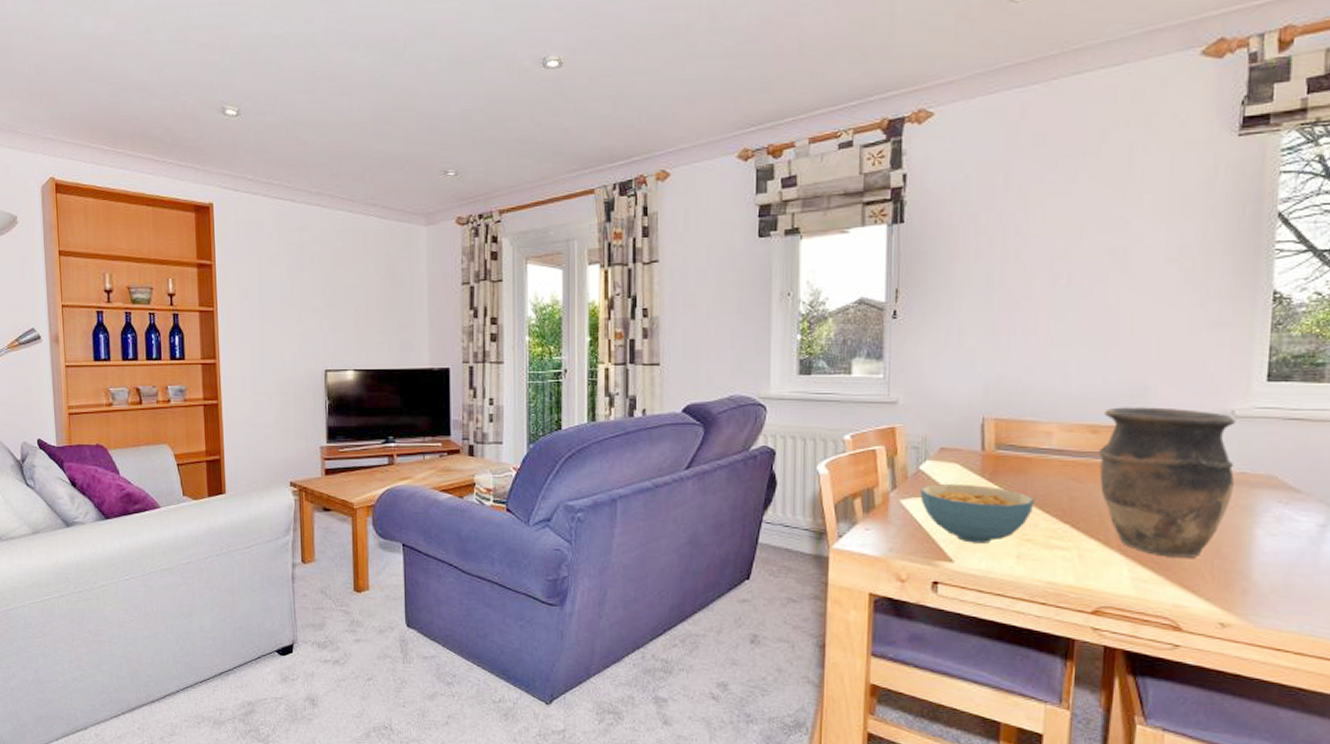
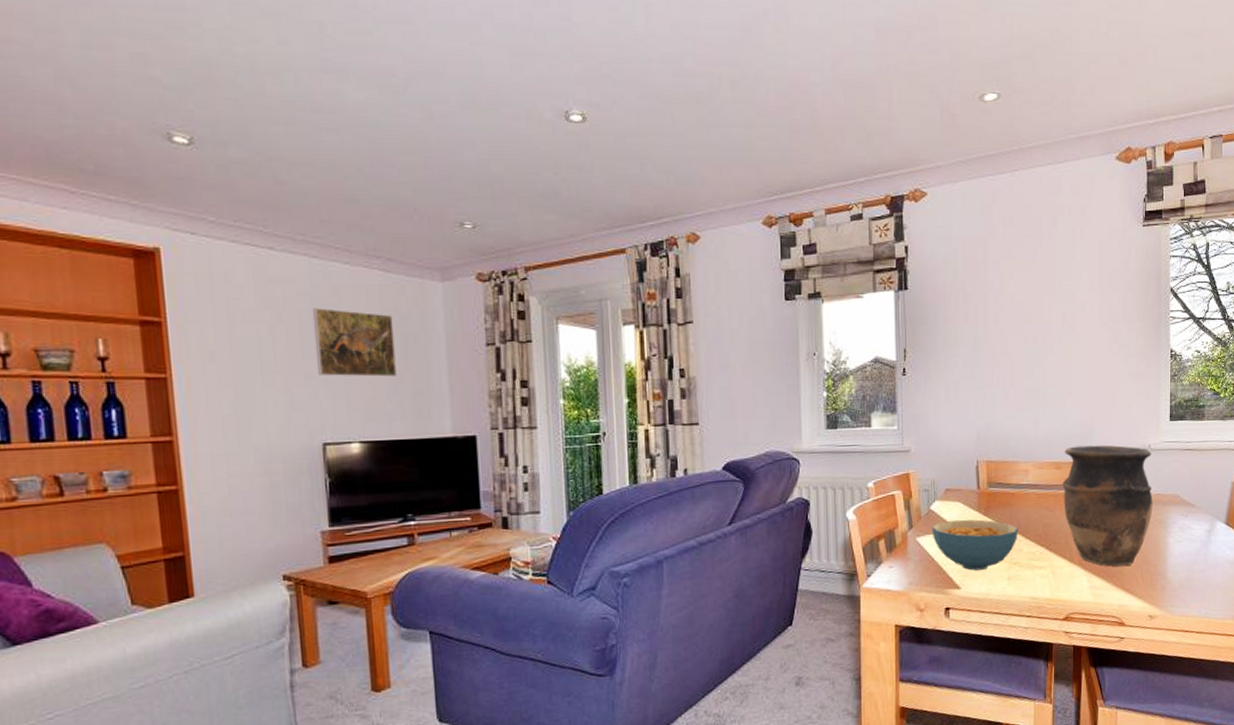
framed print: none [321,251,385,312] -> present [312,308,397,377]

